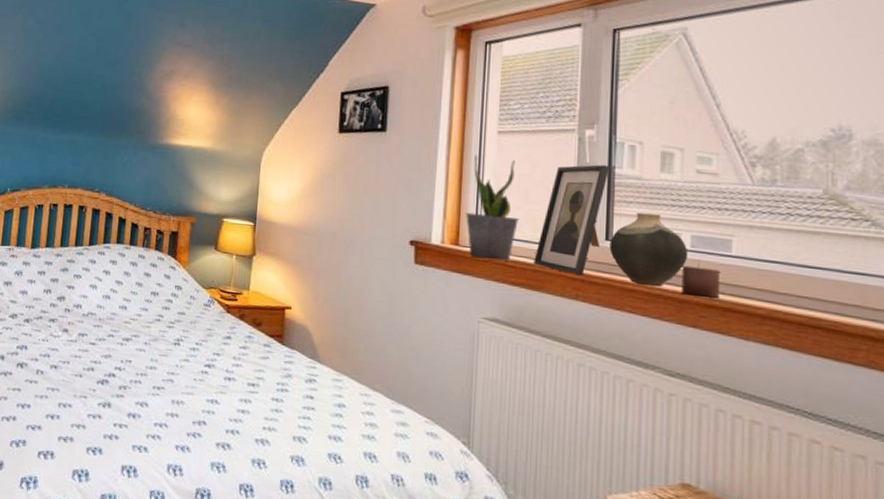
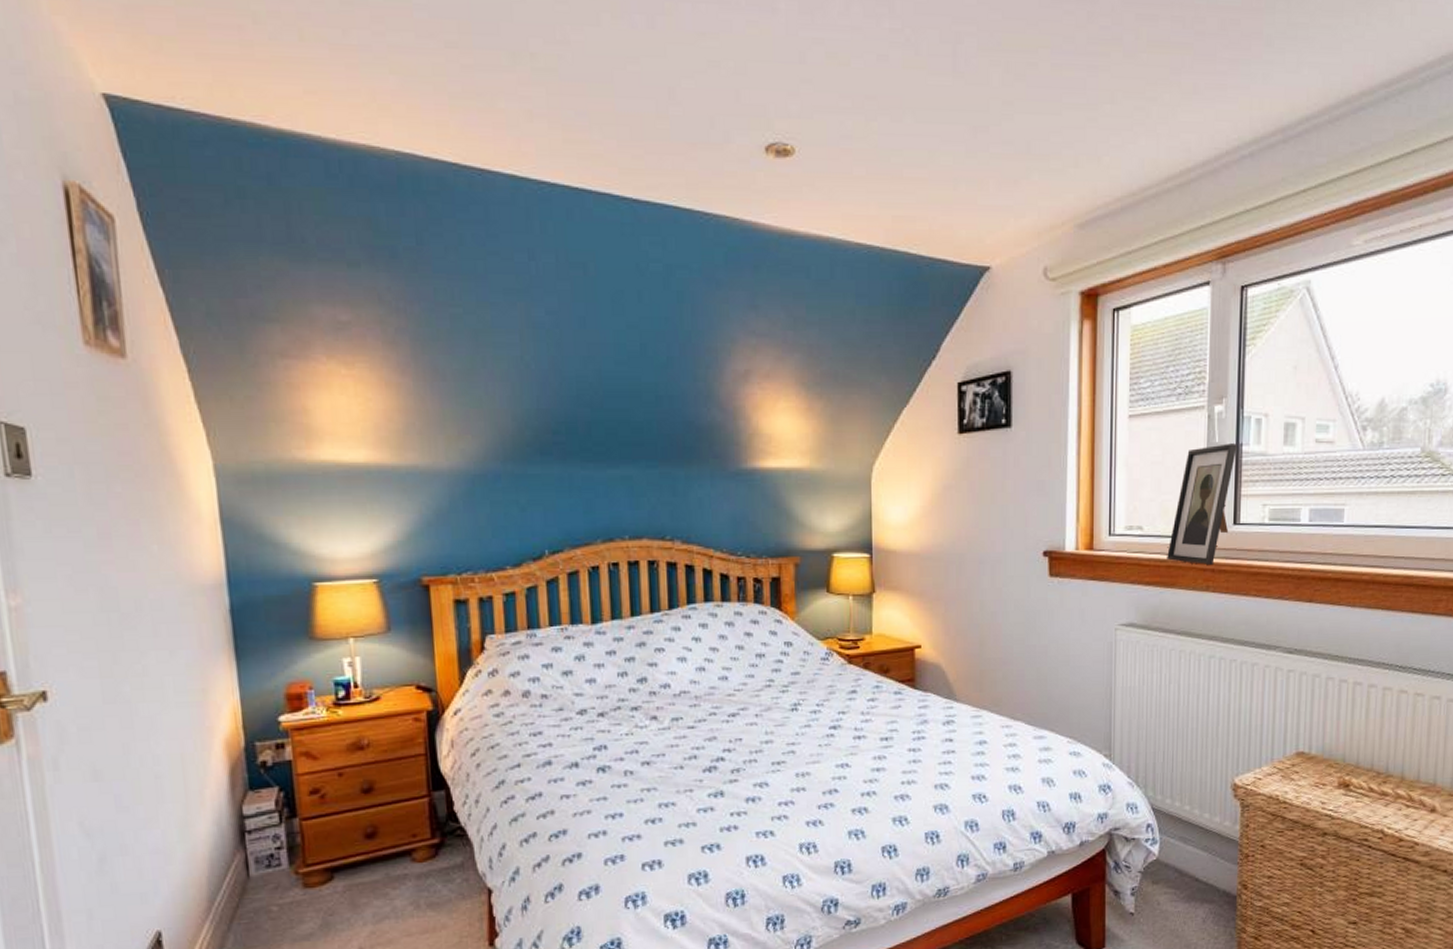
potted plant: present [465,154,520,261] -> none [1098,444,1153,561]
vase: present [609,212,689,288] -> none [1237,491,1307,567]
candle: present [681,260,719,298] -> none [1300,533,1333,570]

